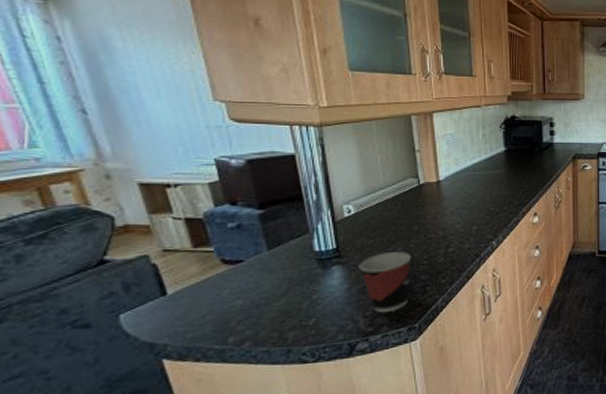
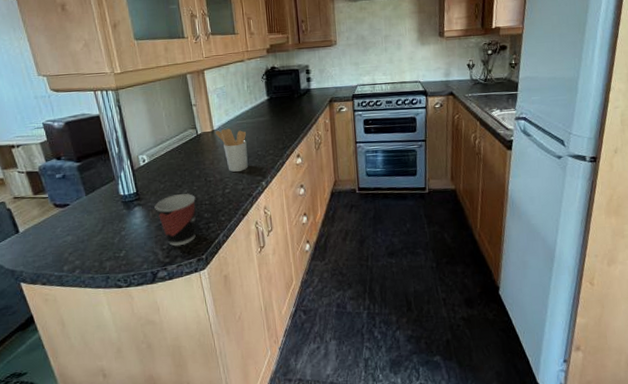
utensil holder: none [440,179,478,229] -> present [215,128,248,172]

